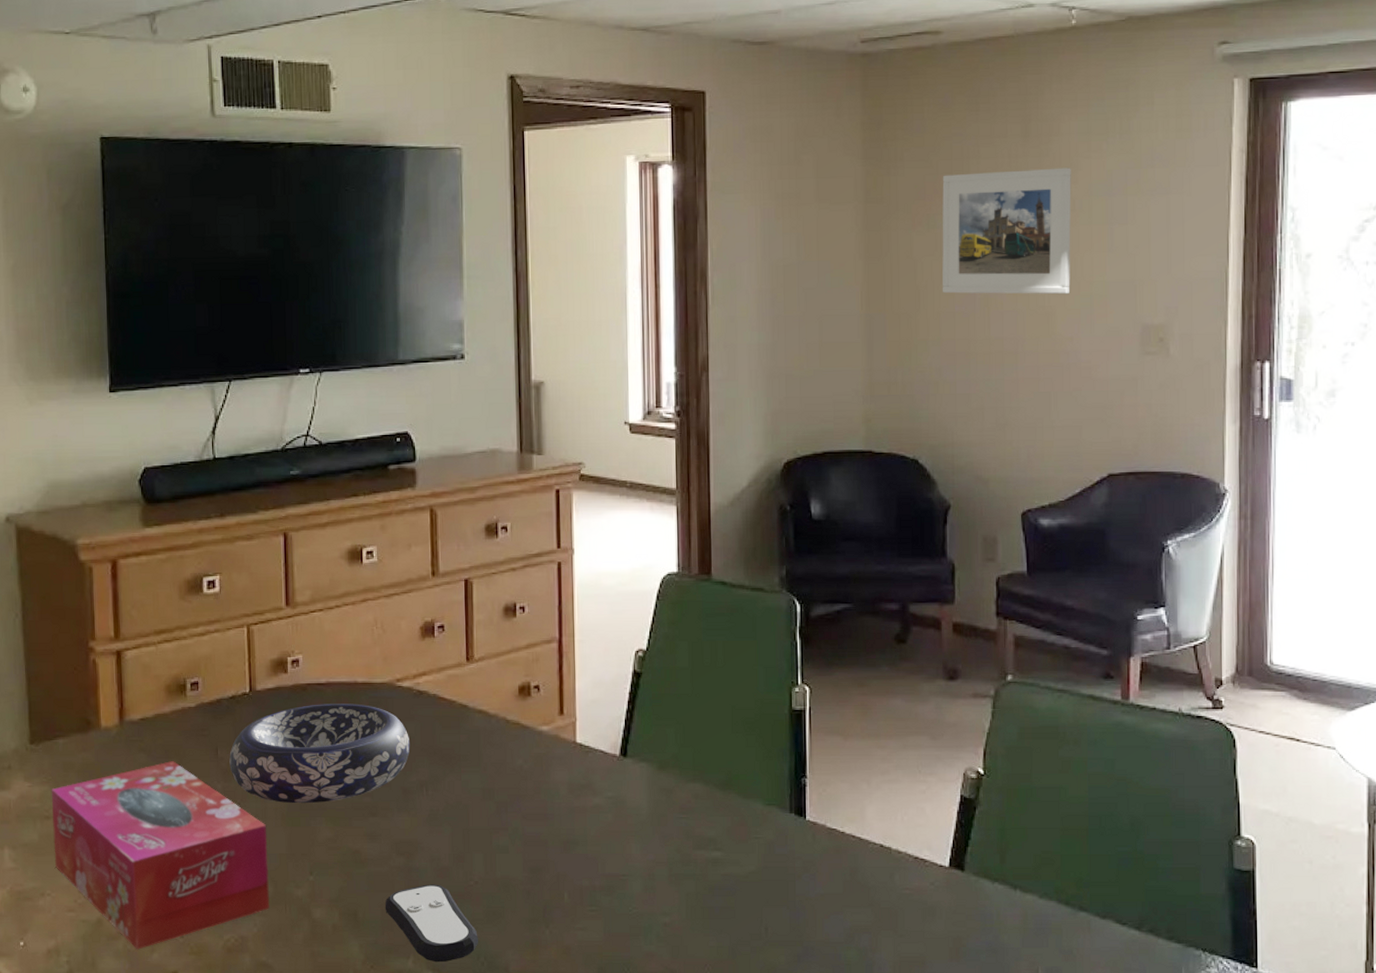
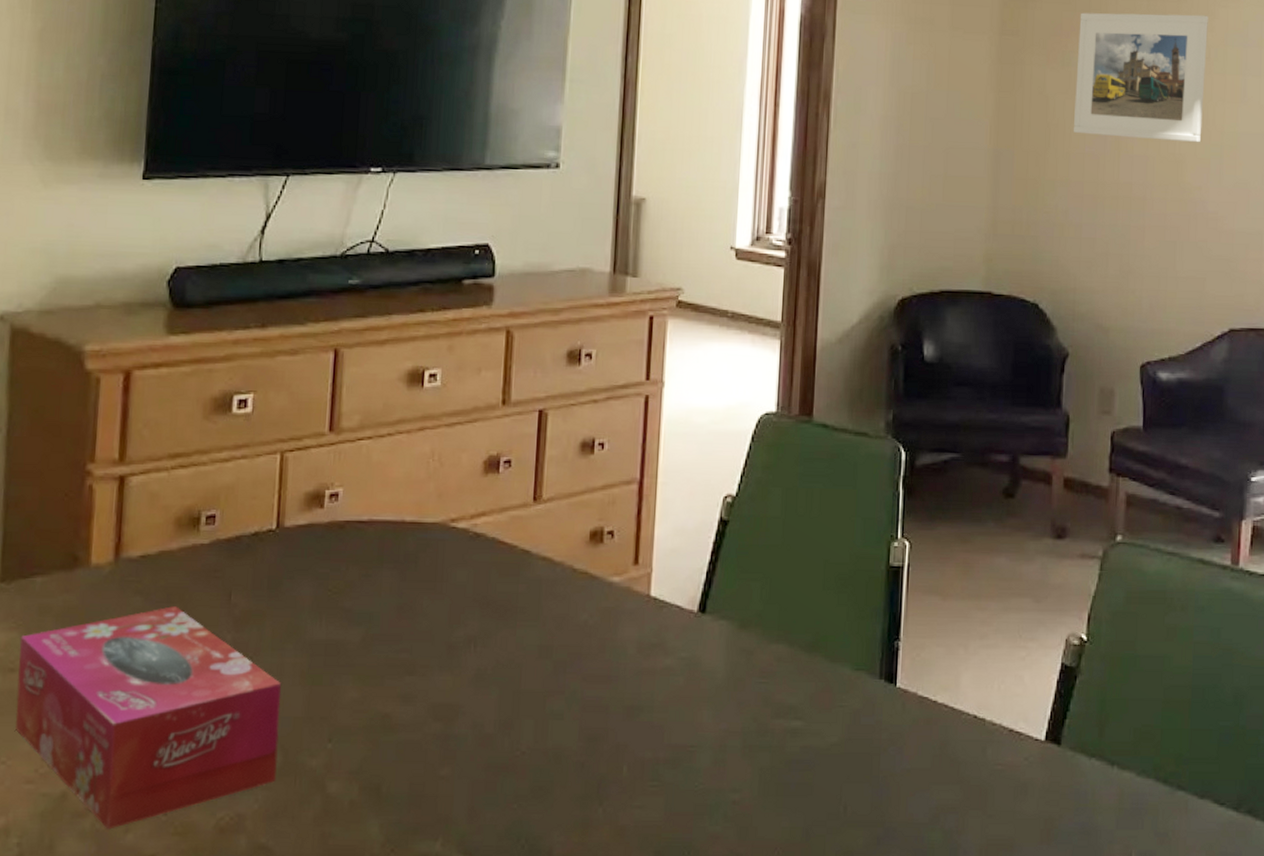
decorative bowl: present [229,704,411,804] -> none [244,544,461,659]
remote control: present [384,884,479,963] -> none [413,754,521,845]

